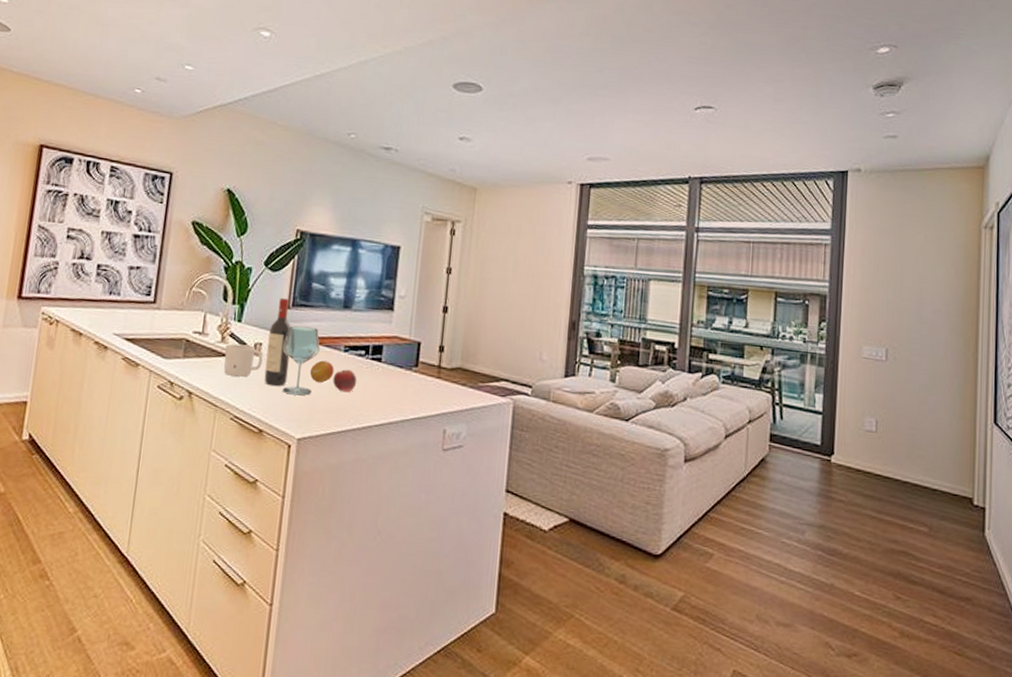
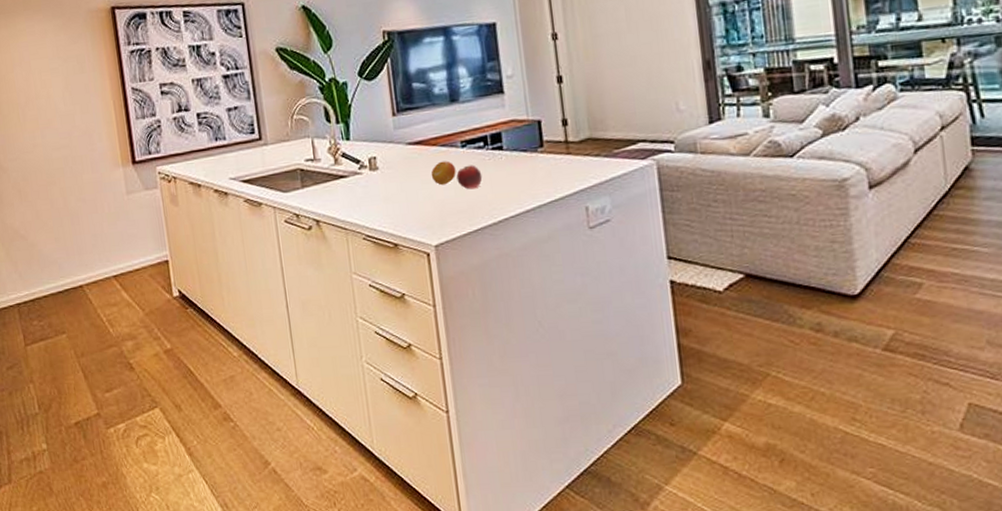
mug: present [224,343,263,377] -> none [340,161,381,197]
wine bottle: present [264,297,292,386] -> none [380,105,410,198]
wine glass: present [283,325,320,396] -> none [397,129,438,203]

